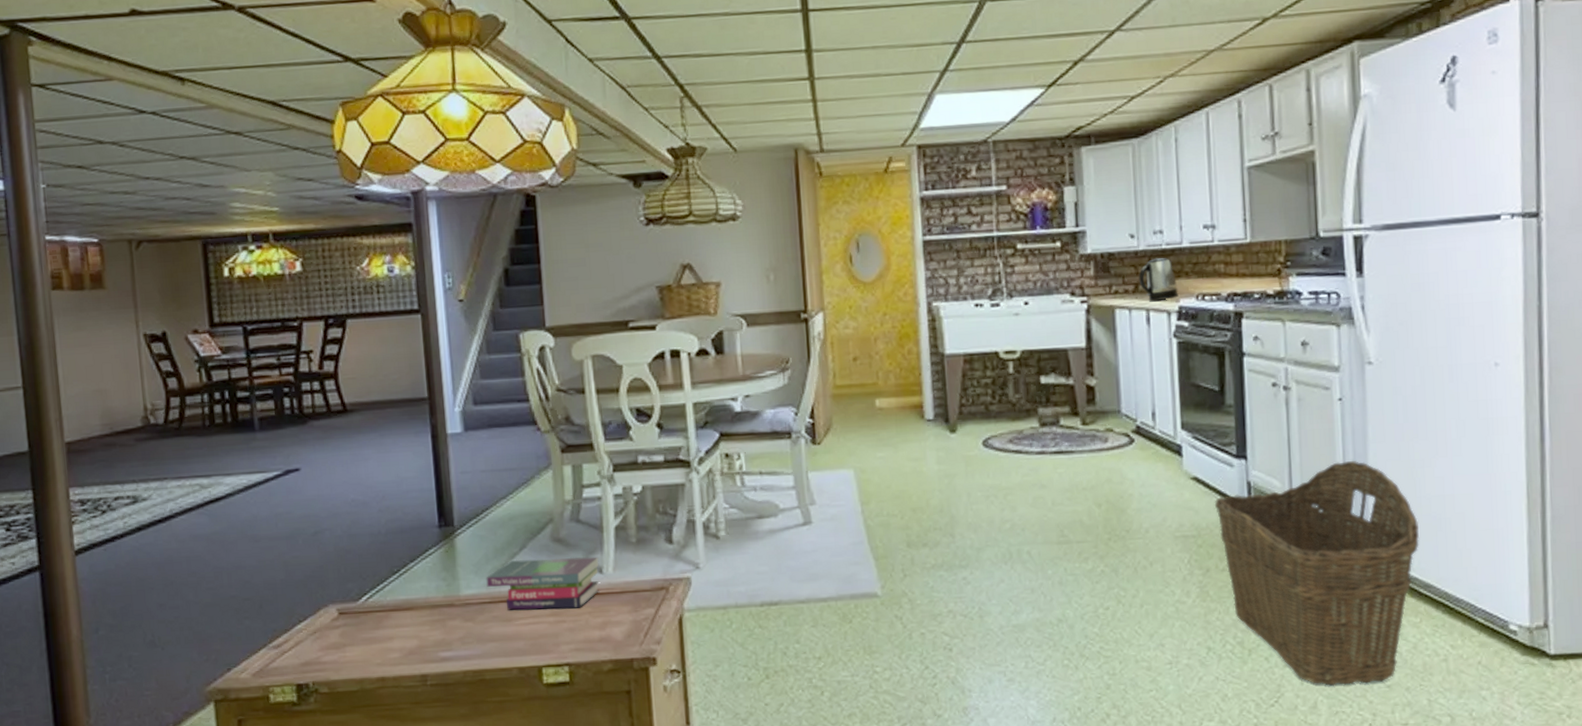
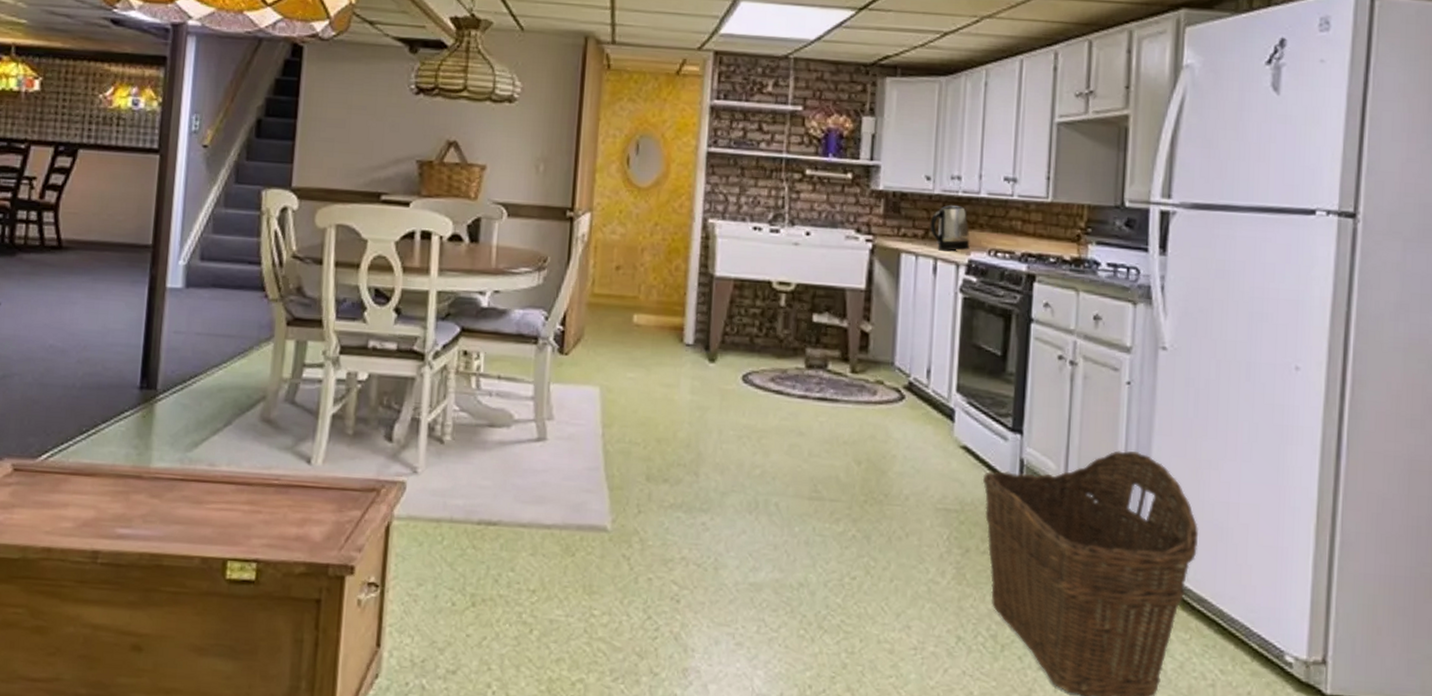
books: present [486,557,599,611] -> none [181,436,309,500]

